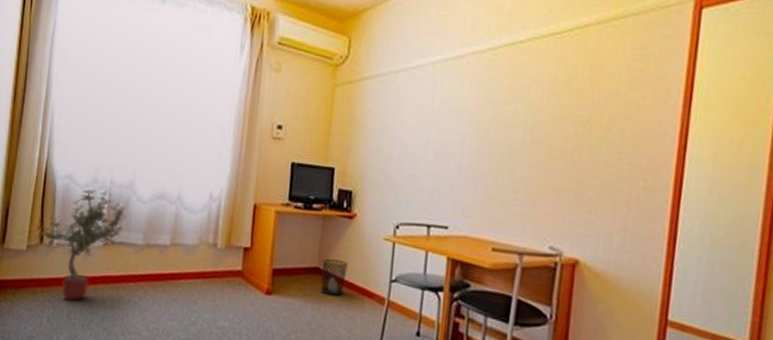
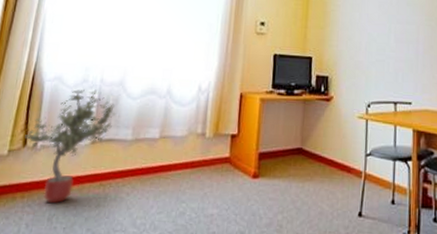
waste bin: present [320,258,348,296] -> none [303,139,327,174]

